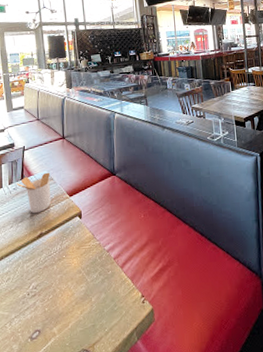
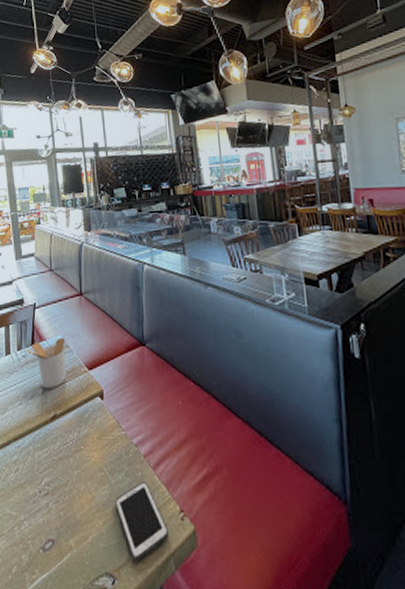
cell phone: none [91,277,132,339] -> present [115,480,168,562]

